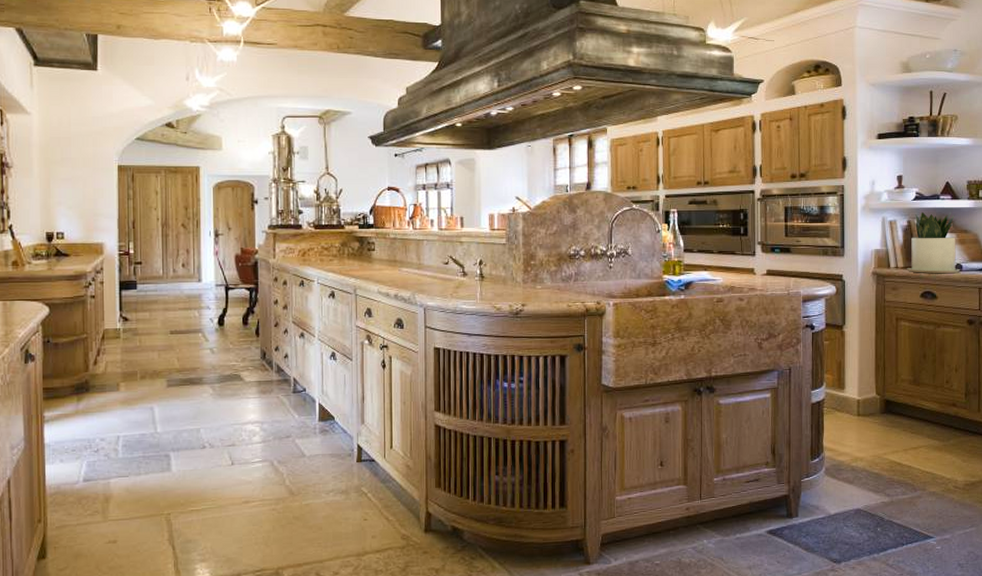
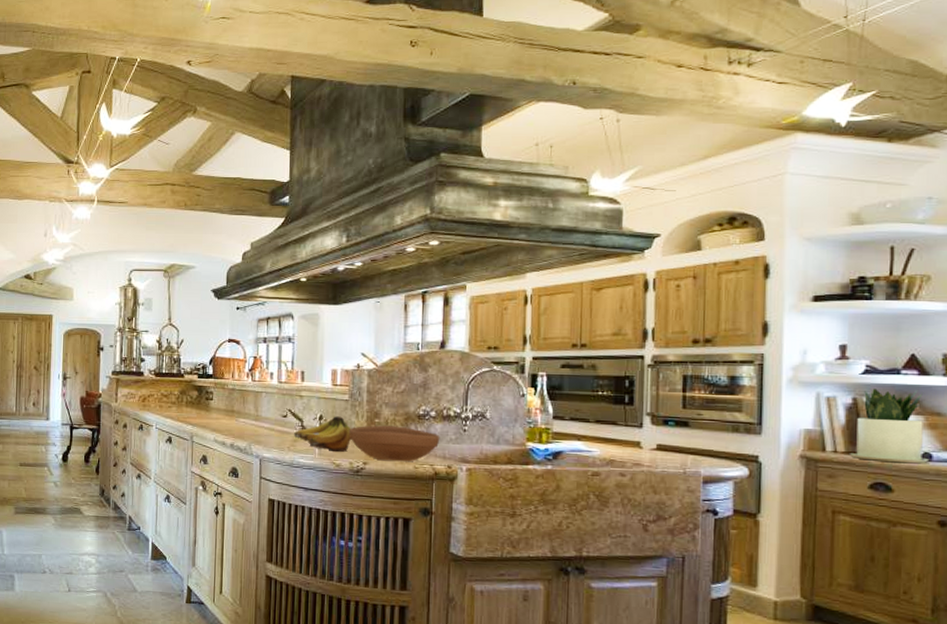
fruit: none [455,260,509,295] -> present [293,416,351,452]
bowl: none [507,267,590,302] -> present [348,425,440,462]

